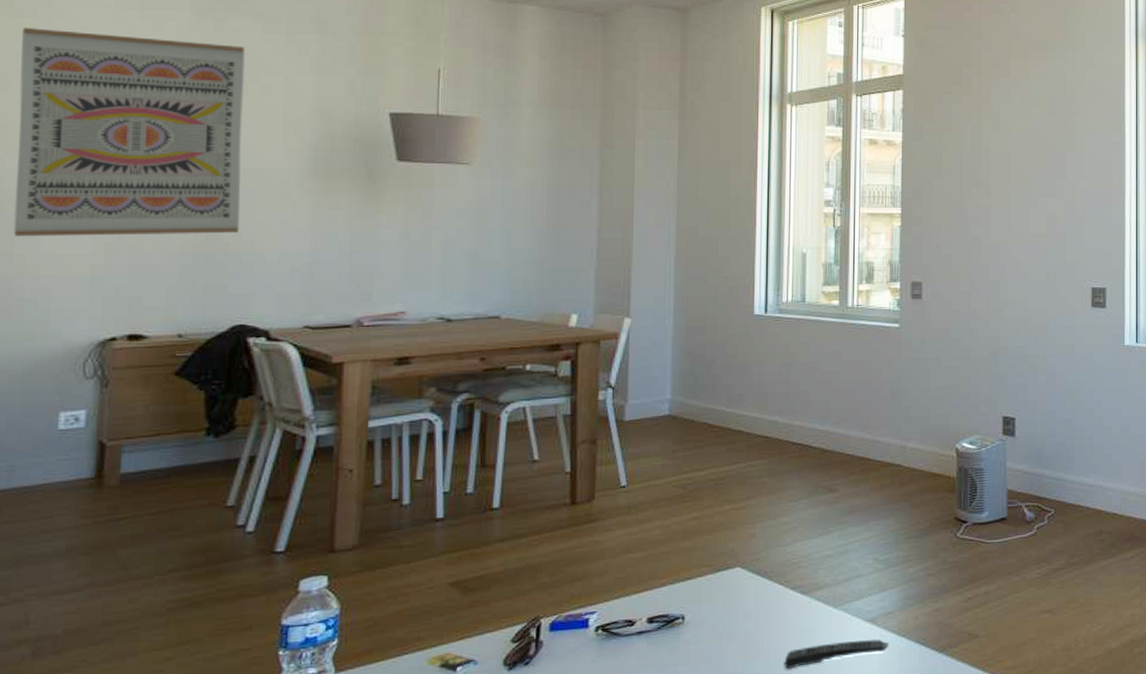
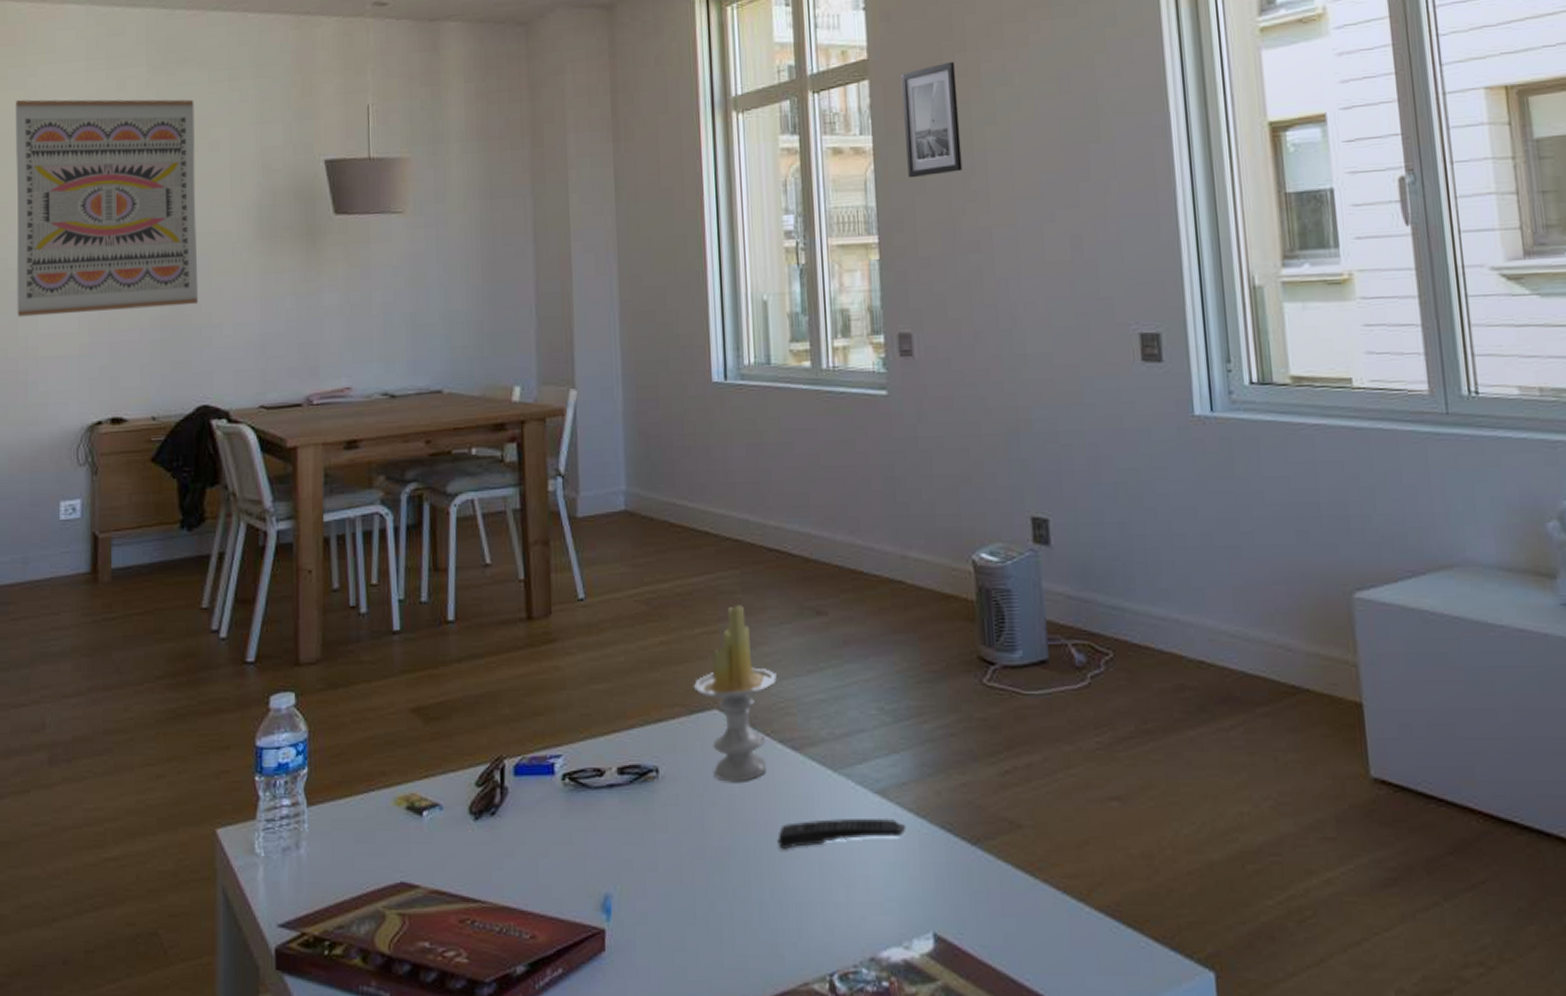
candle: none [720,487,792,622] -> present [693,605,777,782]
wall art: none [928,82,972,167] -> present [900,61,963,178]

